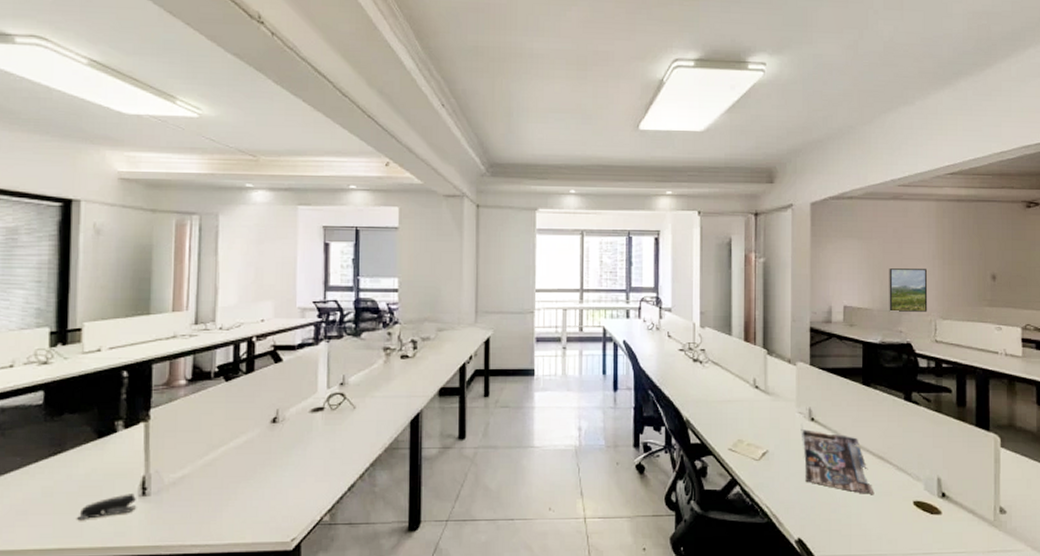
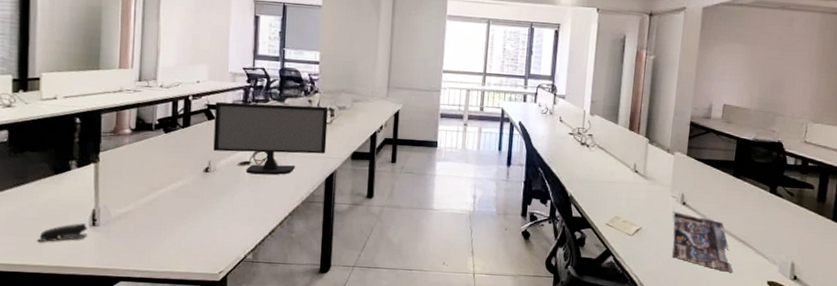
computer monitor: none [281,338,411,421] -> present [213,101,329,175]
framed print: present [889,268,928,312] -> none [765,73,805,115]

